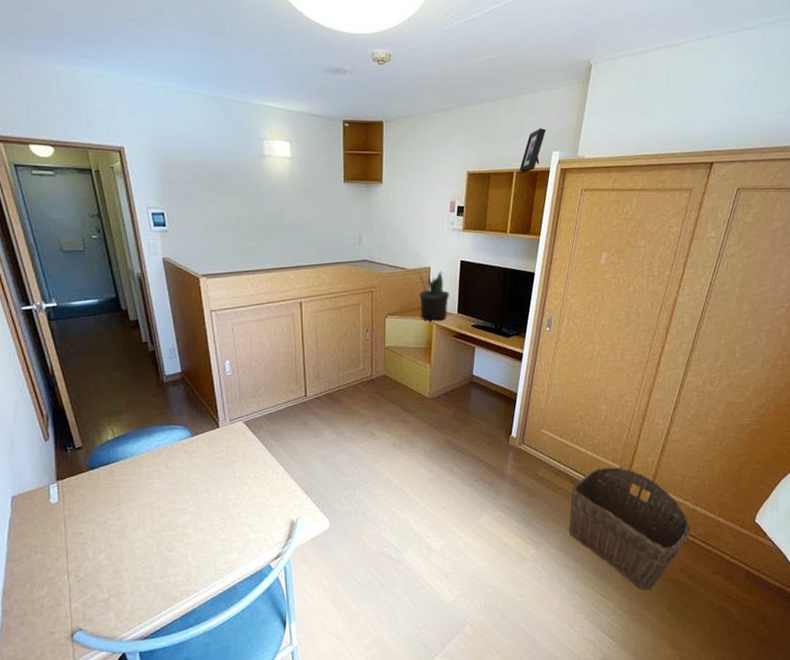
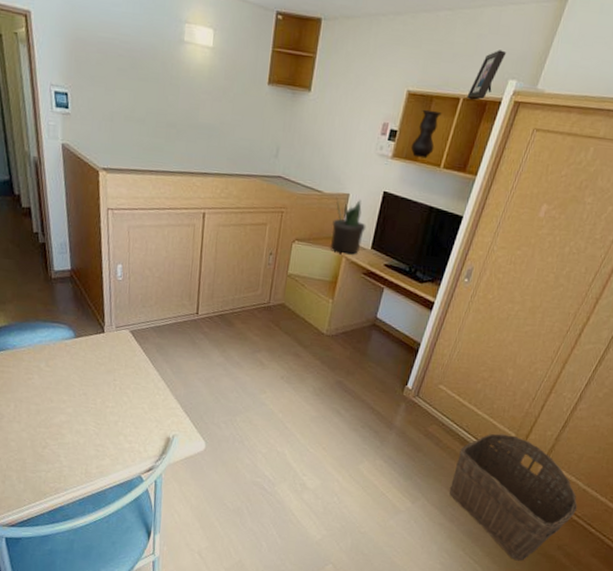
vase: none [478,185,500,227] -> present [410,109,442,159]

